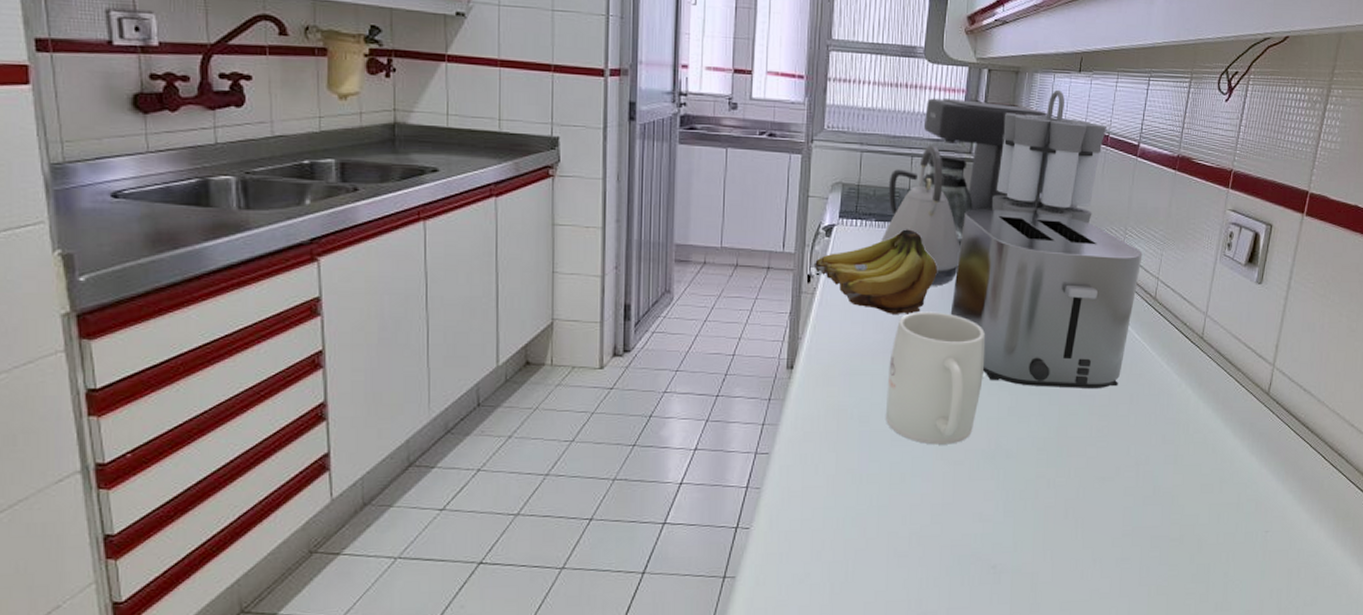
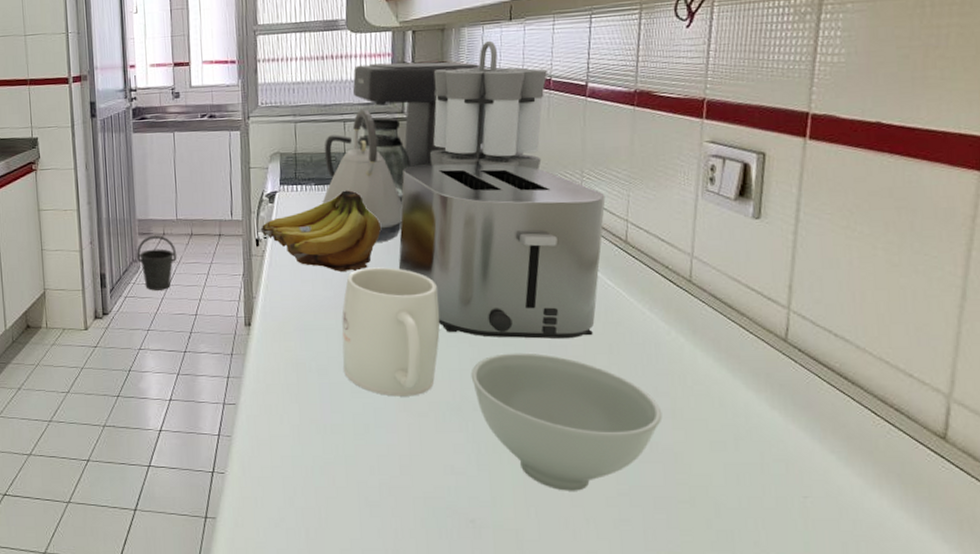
bucket: none [671,263,718,326] -> present [137,235,177,291]
bowl: none [1007,402,1167,534] -> present [471,353,663,491]

